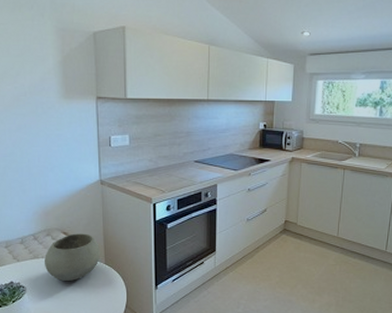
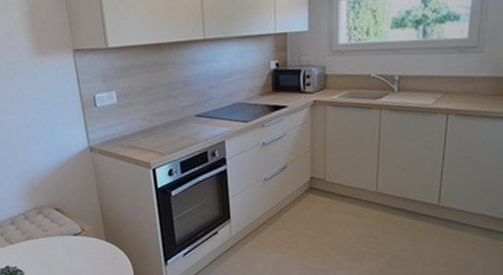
bowl: present [44,233,100,281] -> none [39,208,100,262]

